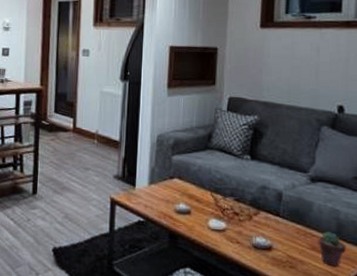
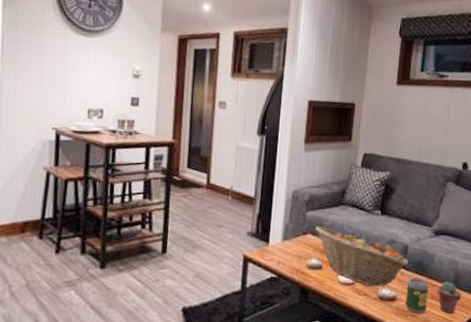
fruit basket: none [182,170,283,234] -> present [315,226,408,286]
soda can: none [283,227,308,266] -> present [405,278,429,314]

